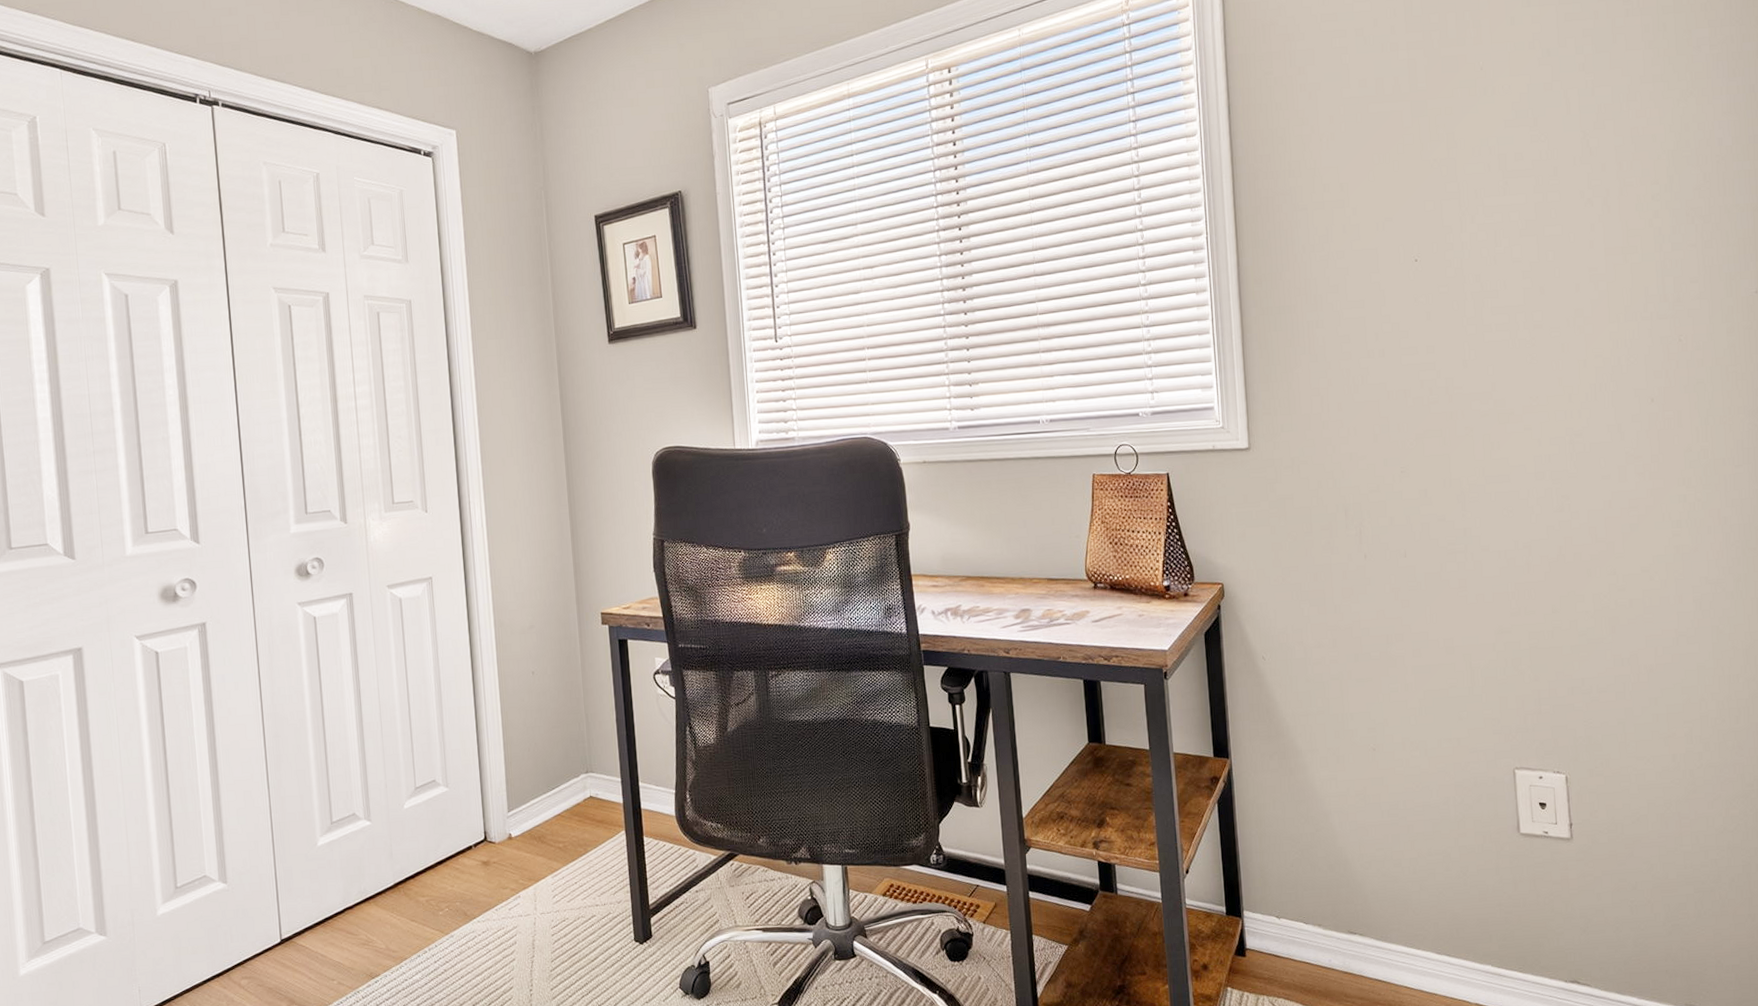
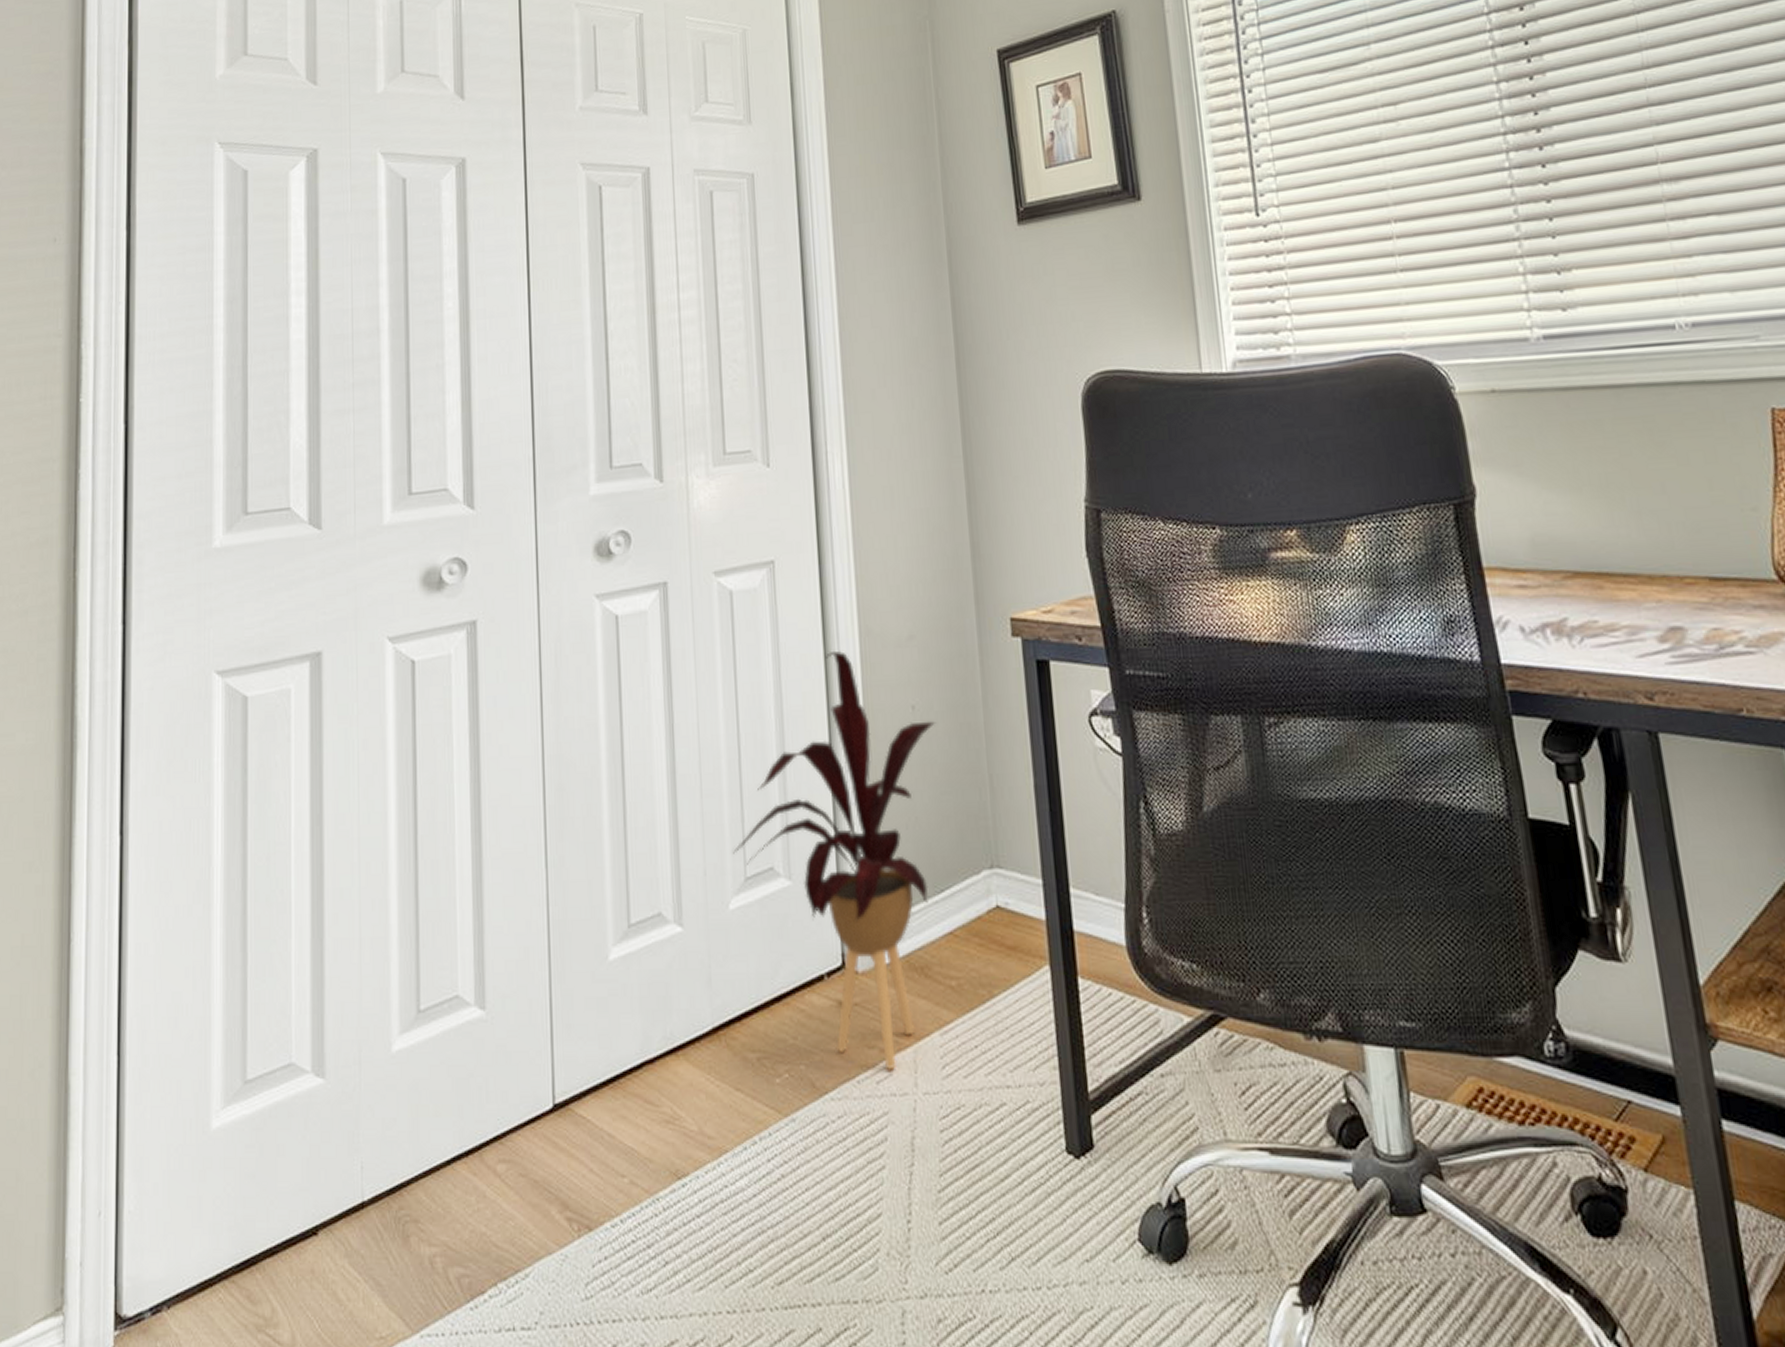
house plant: none [406,637,549,902] -> present [733,650,936,1071]

